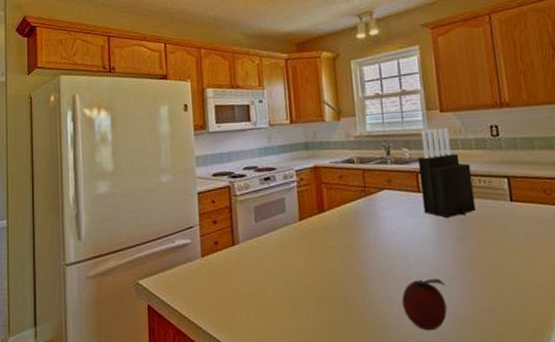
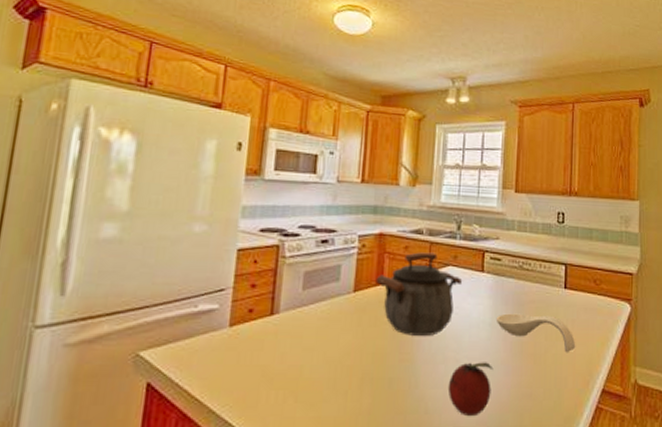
kettle: none [317,179,401,257] -> present [375,252,463,336]
knife block: present [418,127,476,218] -> none [484,208,534,300]
spoon rest: none [440,229,534,266] -> present [496,313,576,353]

